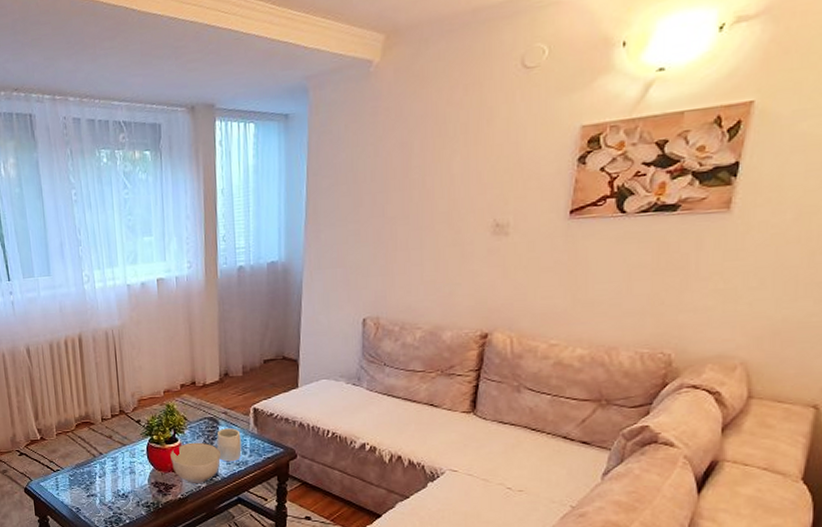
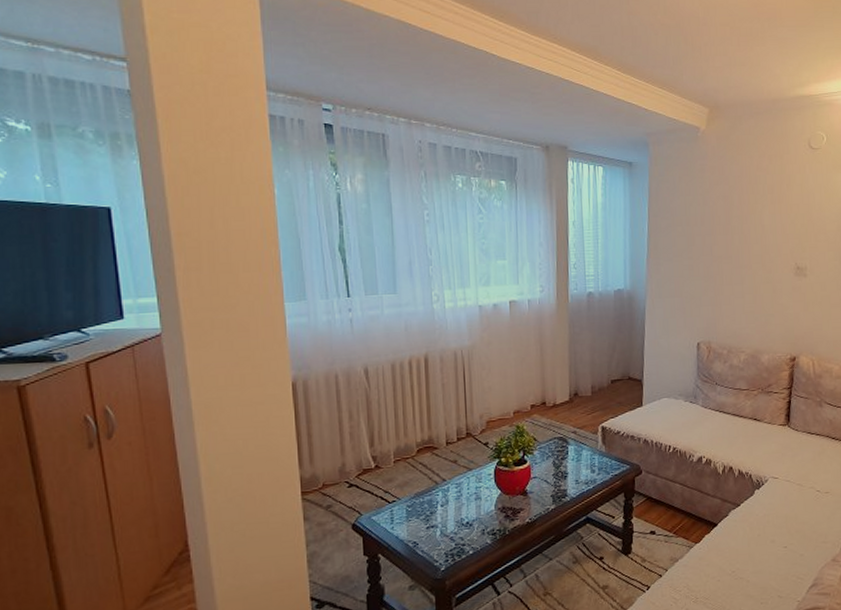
bowl: present [170,442,222,483] -> none [519,462,571,506]
mug: present [216,428,242,462] -> none [566,447,590,482]

